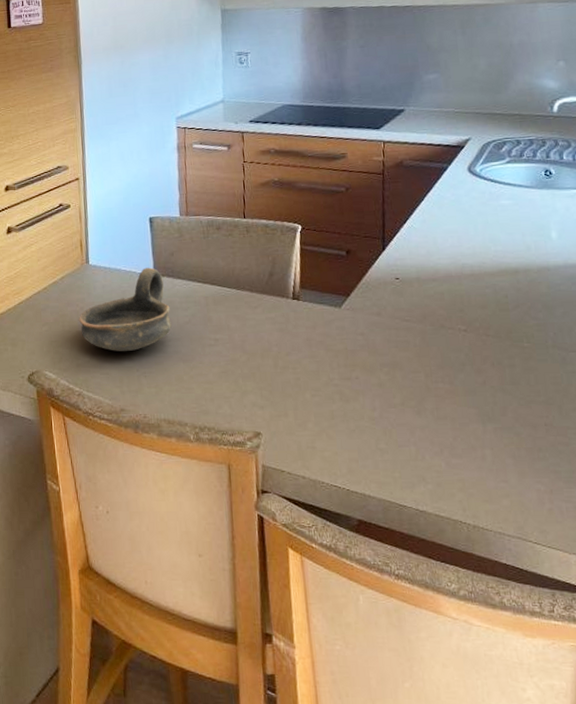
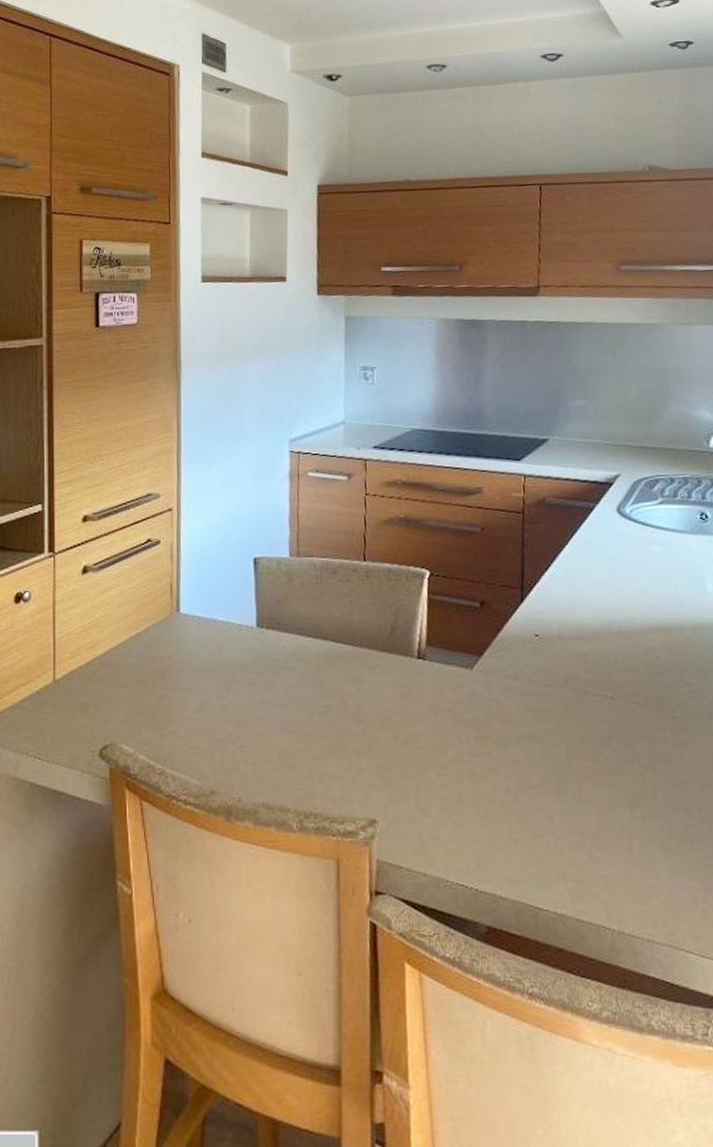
oil lamp: present [79,267,172,351] -> none [165,618,275,720]

